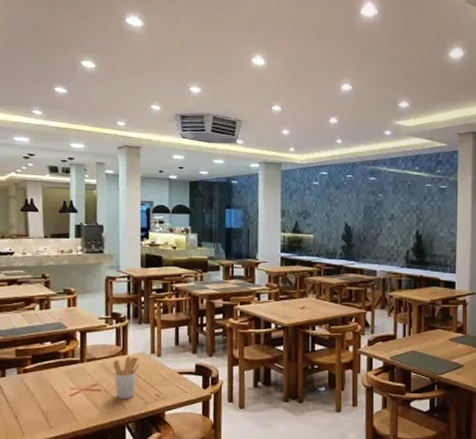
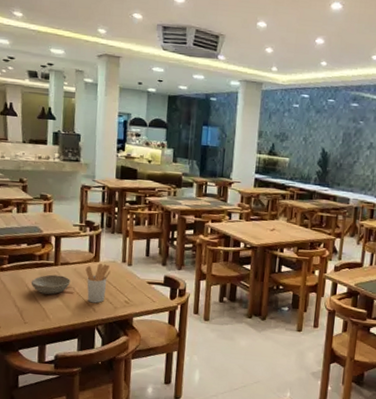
bowl: none [56,372,97,394] -> present [31,274,70,295]

